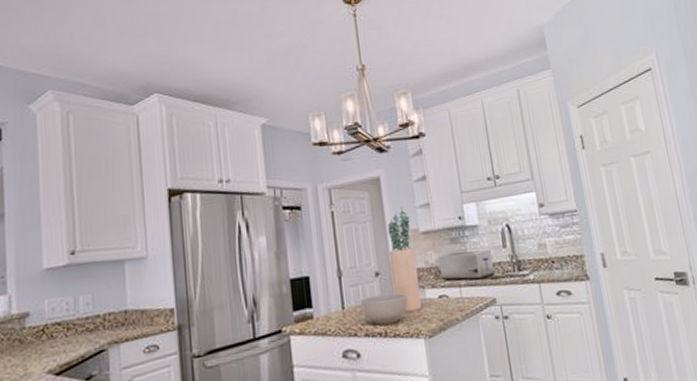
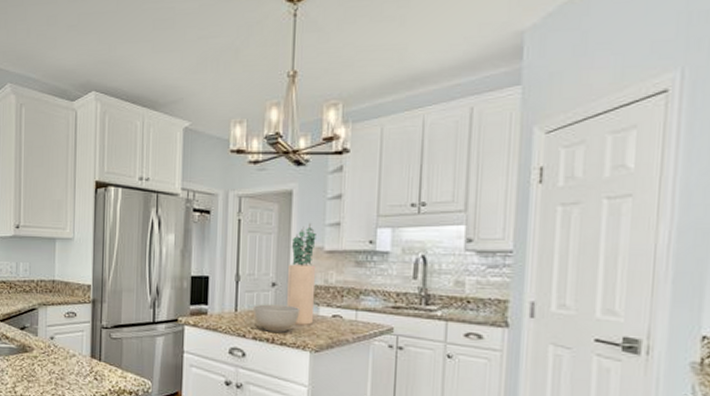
toaster: present [437,249,495,281] -> none [337,275,399,307]

